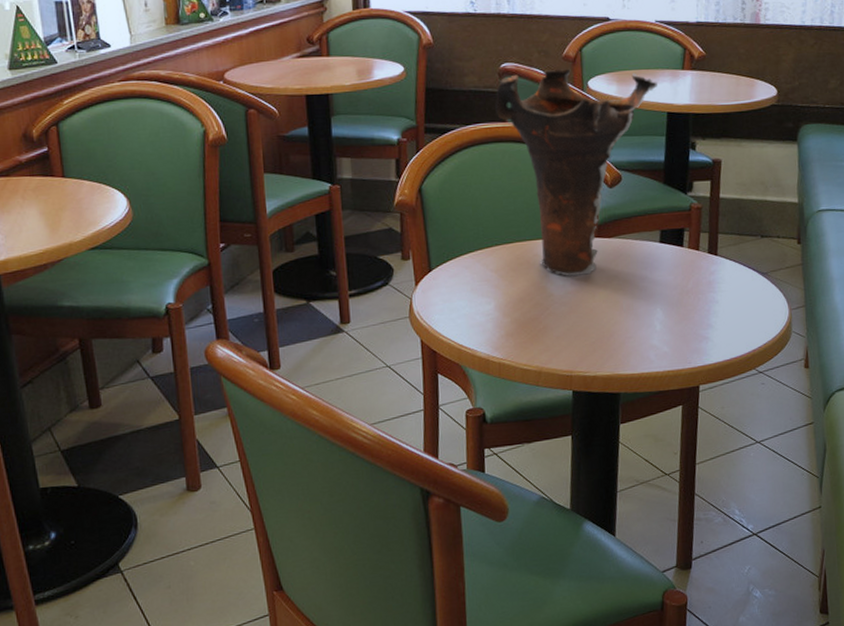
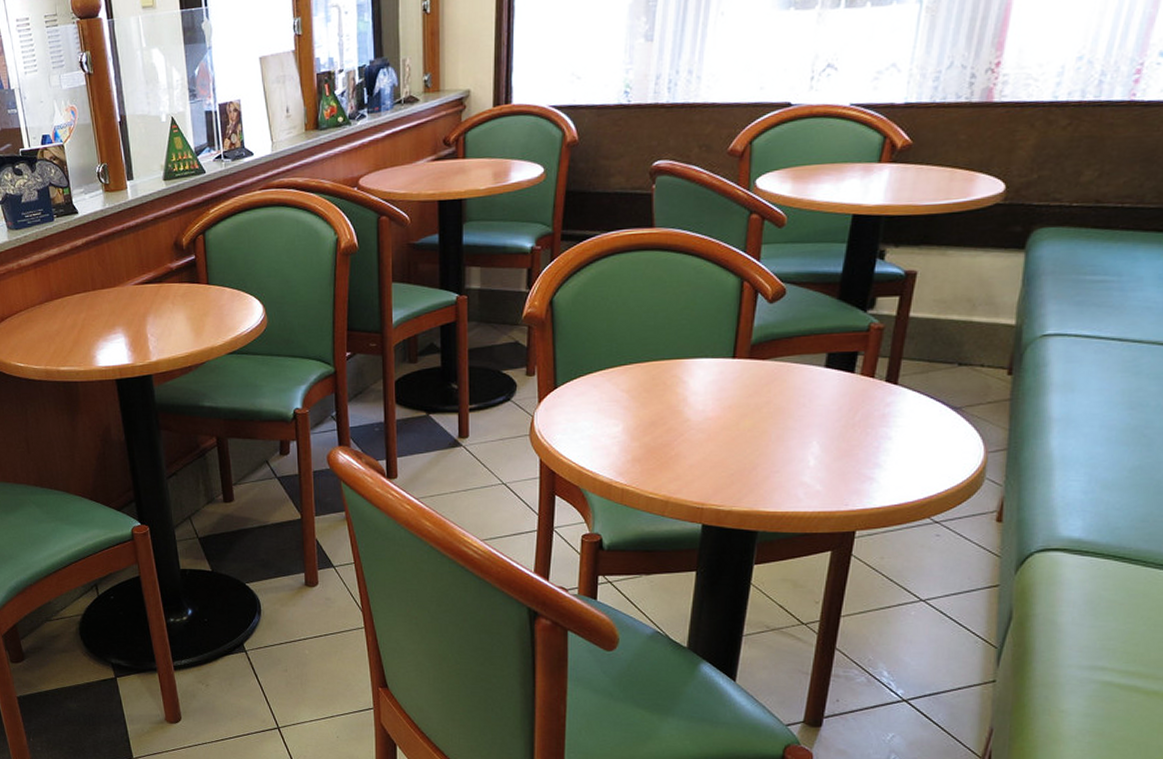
vase: present [495,68,657,276] -> none [642,164,844,400]

